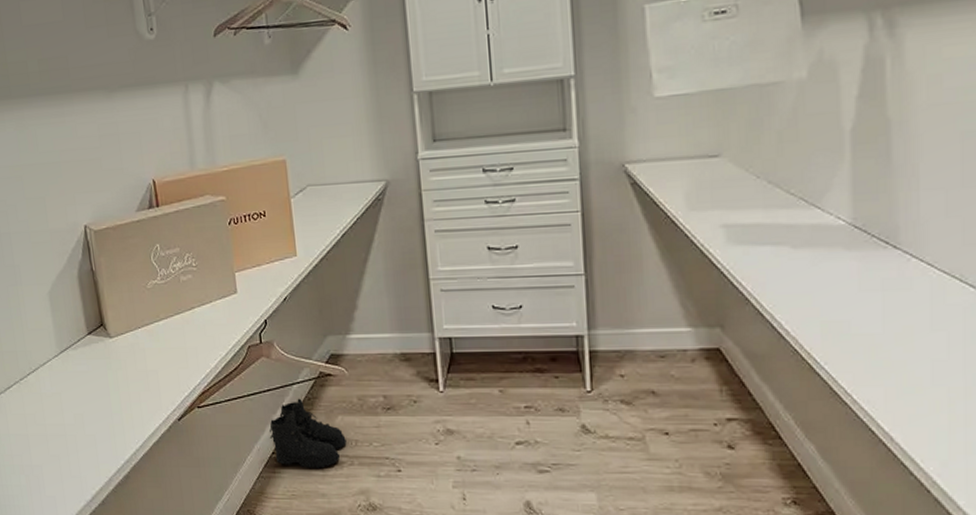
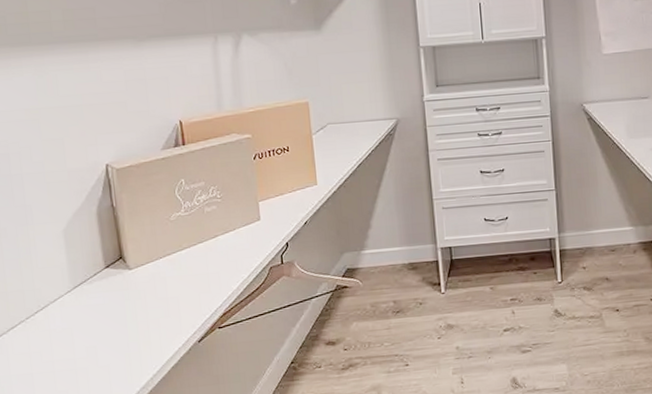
boots: present [269,398,347,469] -> none [288,310,360,373]

